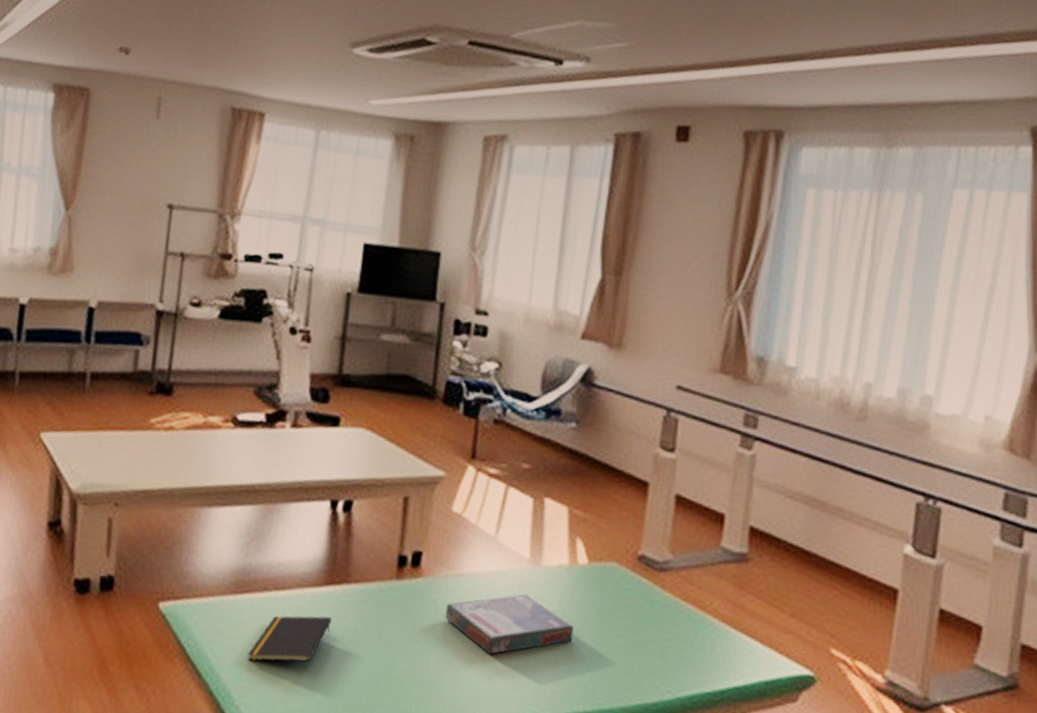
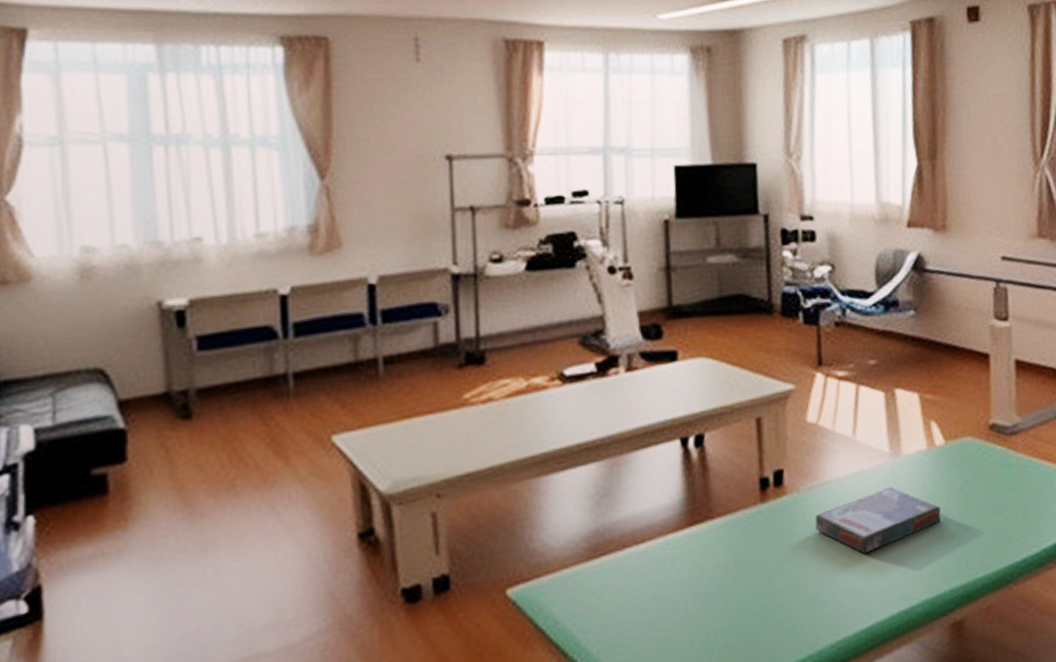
notepad: present [247,615,332,662] -> none [615,557,701,625]

